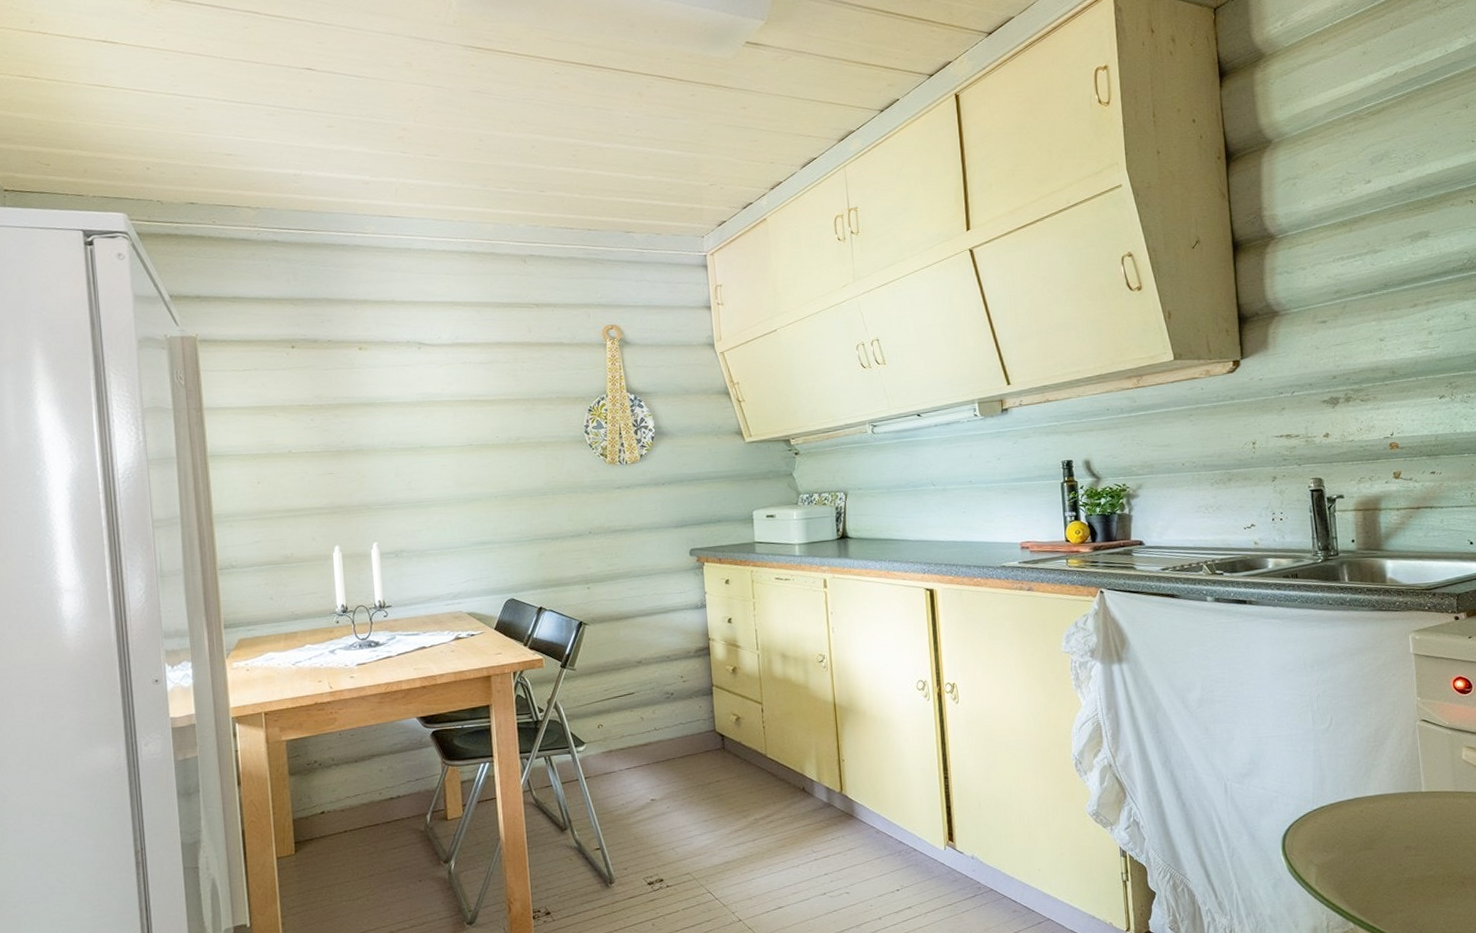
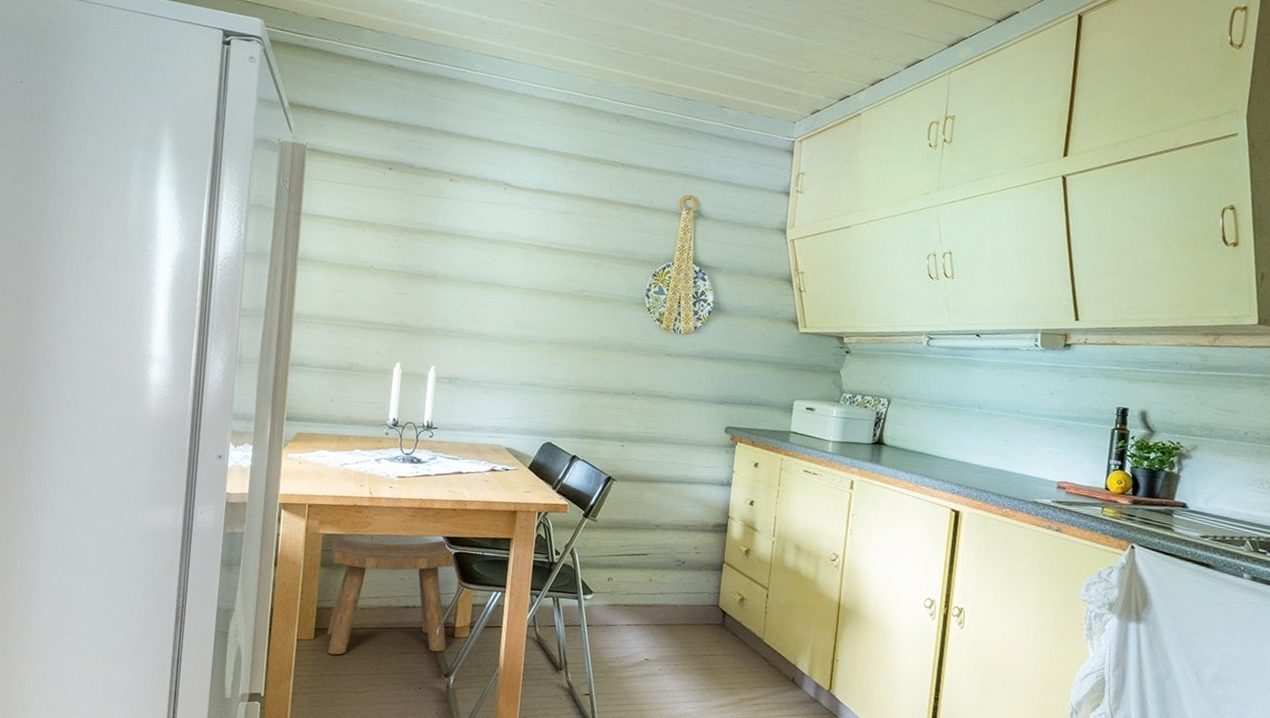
stool: none [297,720,441,866] -> present [327,537,455,655]

